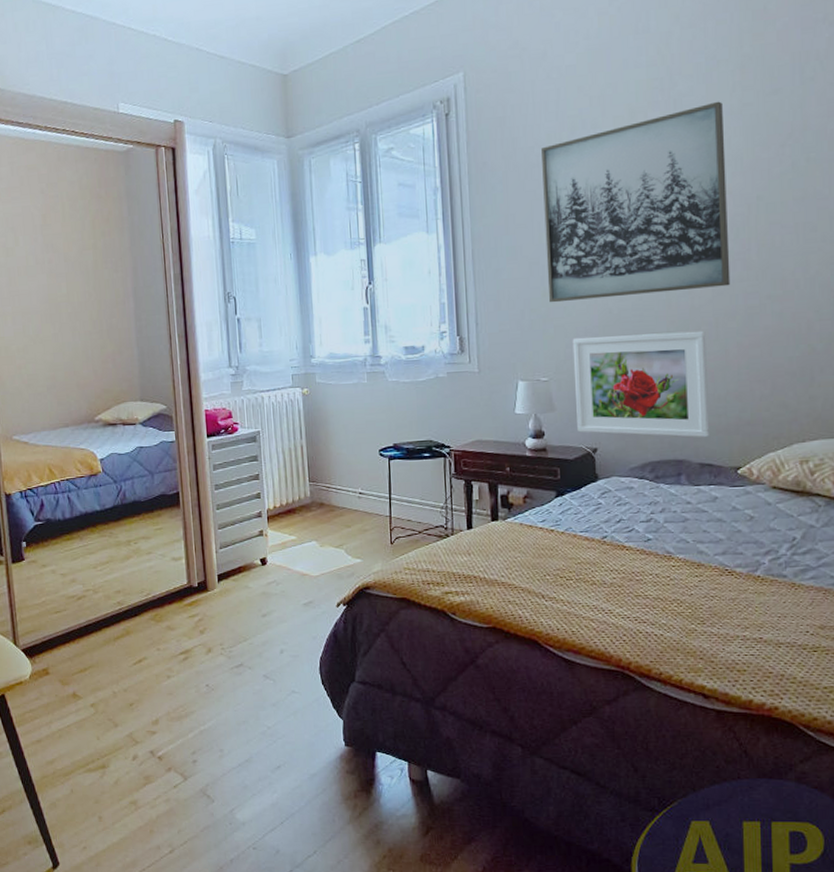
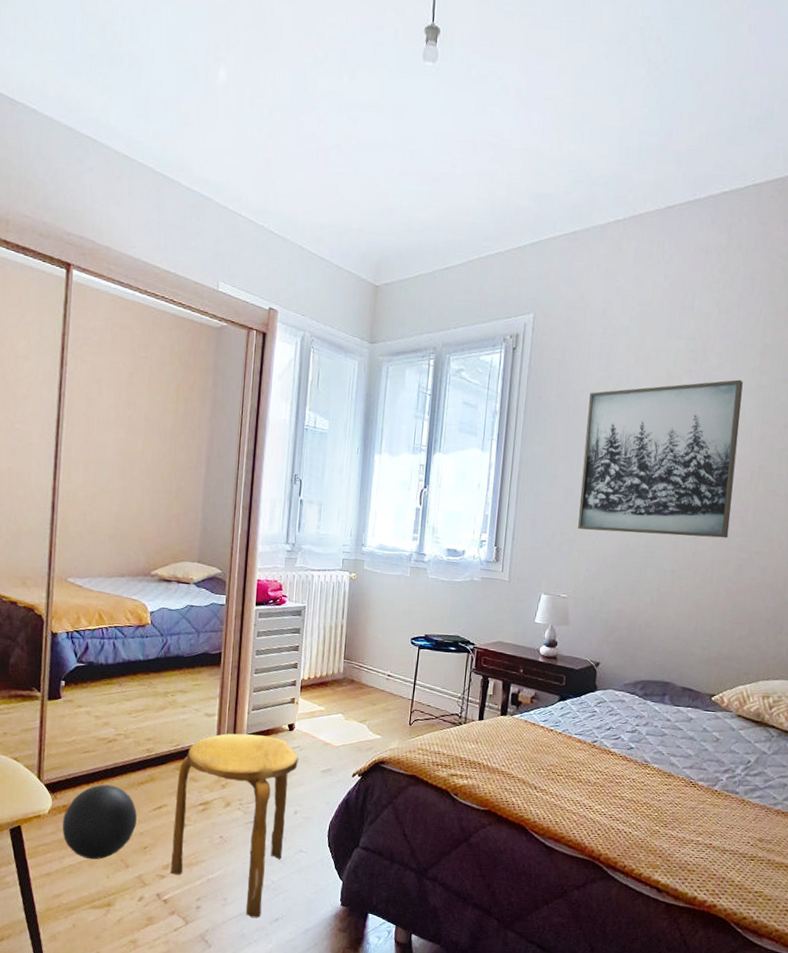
ball: none [44,643,119,722] -> present [62,784,138,860]
stool: none [153,574,277,768] -> present [171,733,299,918]
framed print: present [572,331,710,438] -> none [585,563,703,666]

